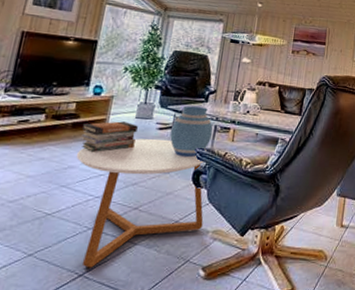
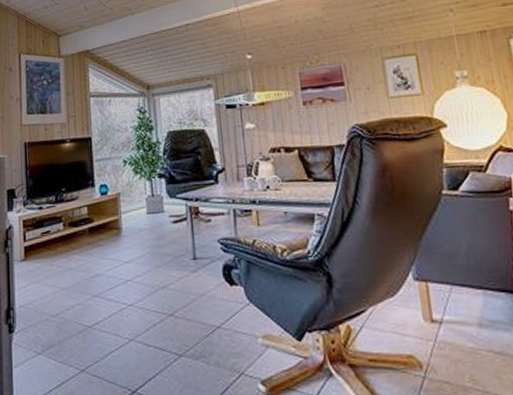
coffee table: present [76,138,207,268] -> none [99,233,249,384]
book stack: present [80,121,138,152] -> none [98,219,153,257]
vase: present [170,106,213,158] -> none [186,190,233,252]

